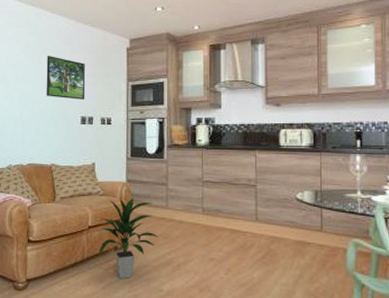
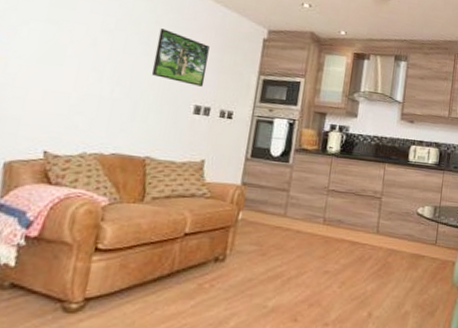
indoor plant: present [98,197,158,279] -> none [192,202,271,295]

